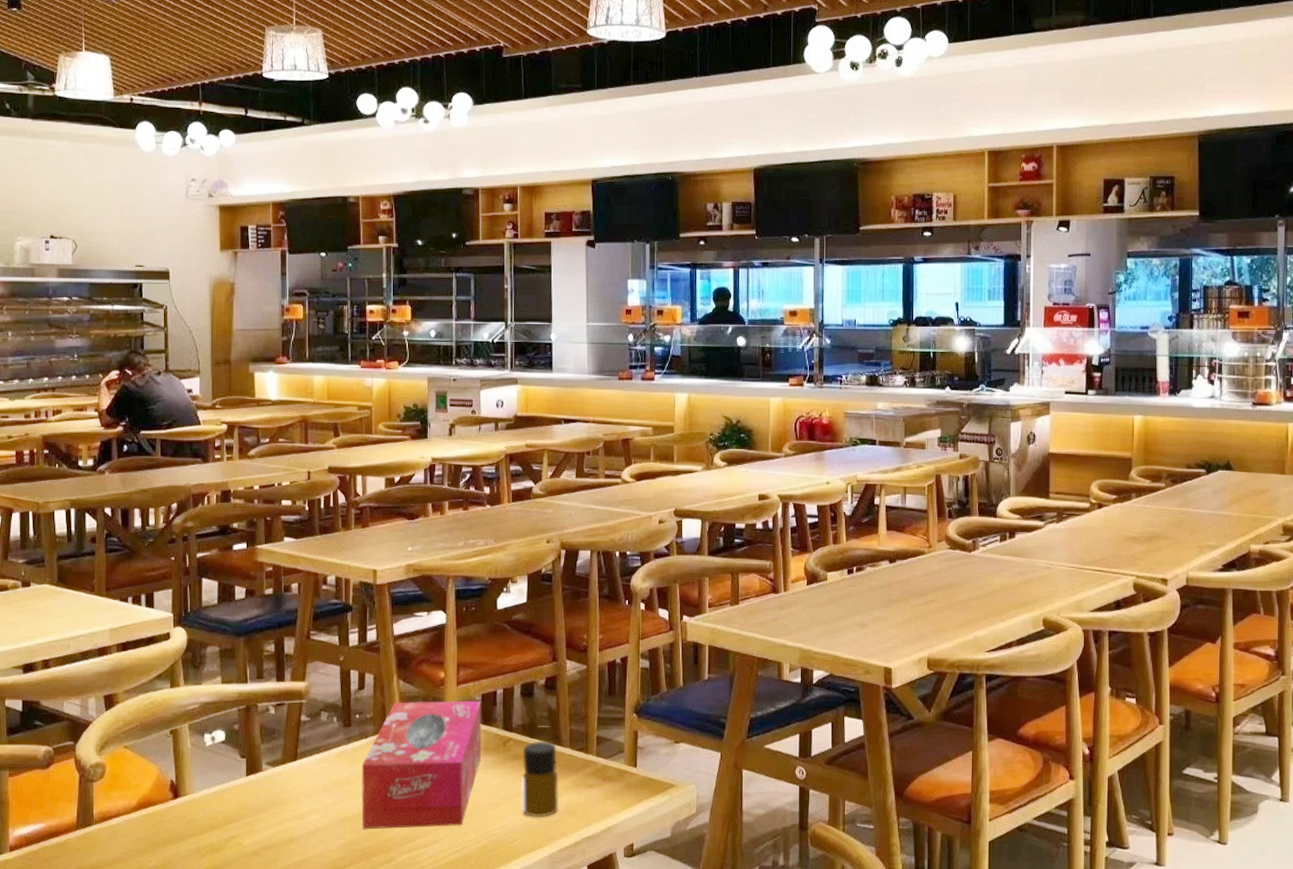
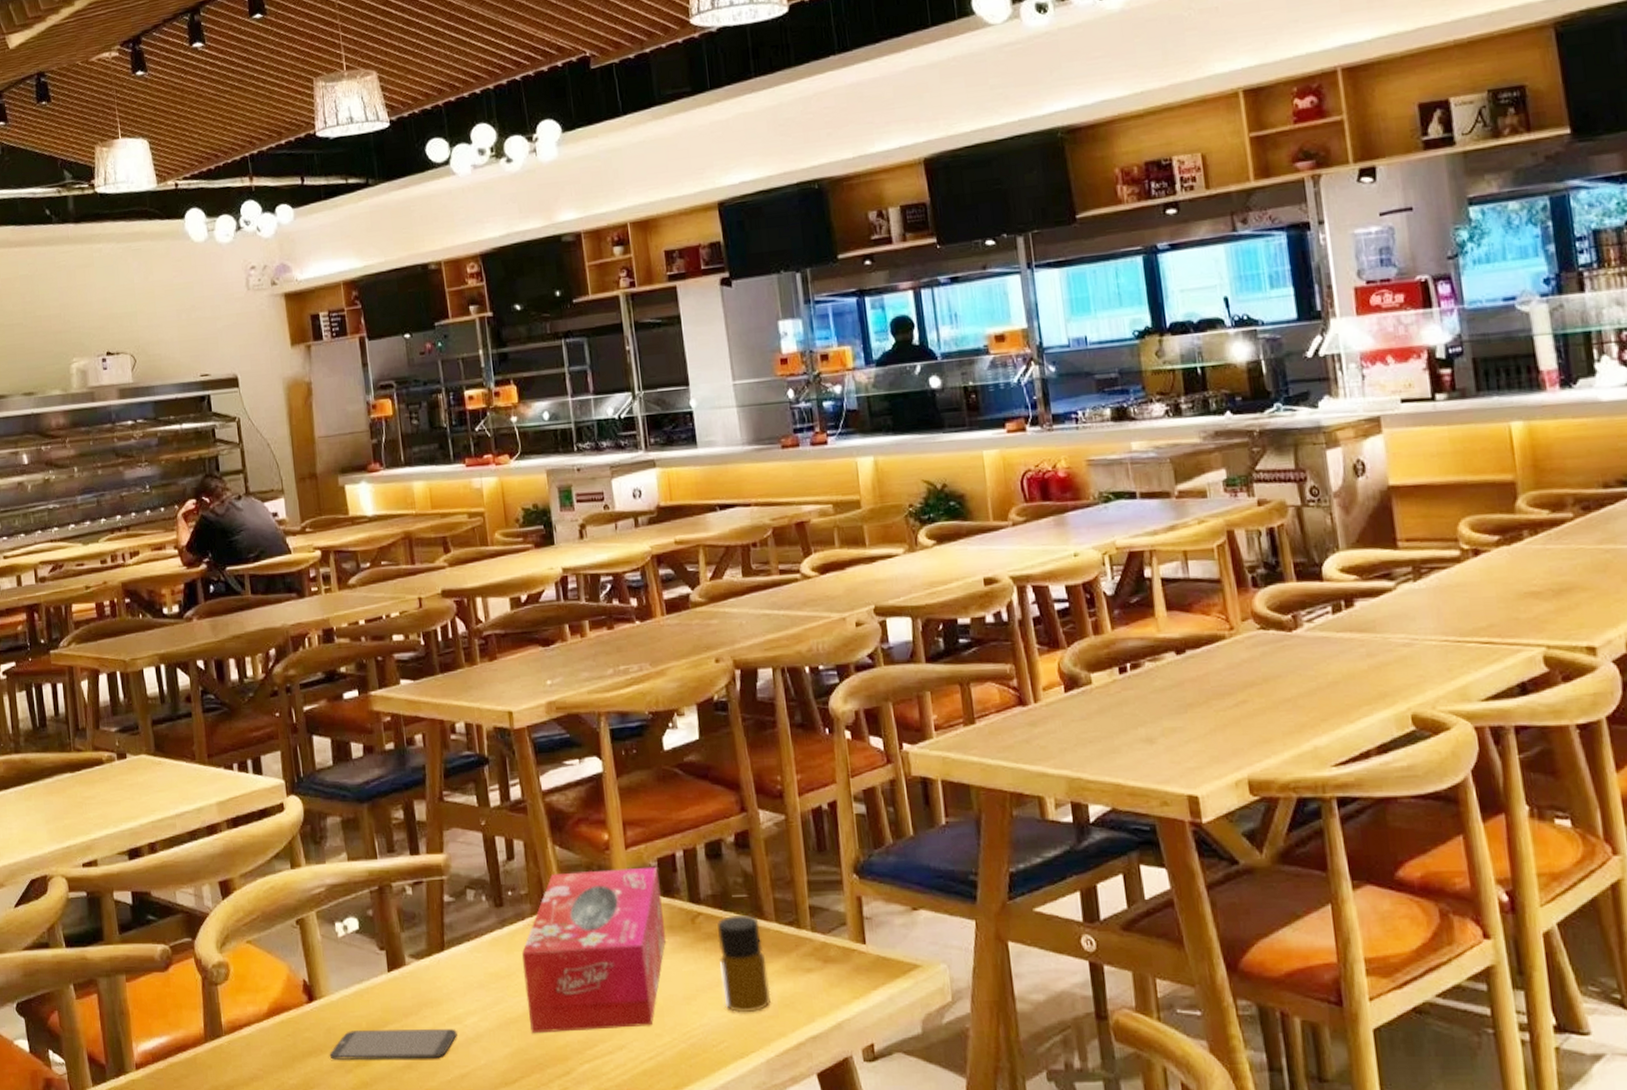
smartphone: none [187,823,300,848] -> present [329,1029,457,1060]

